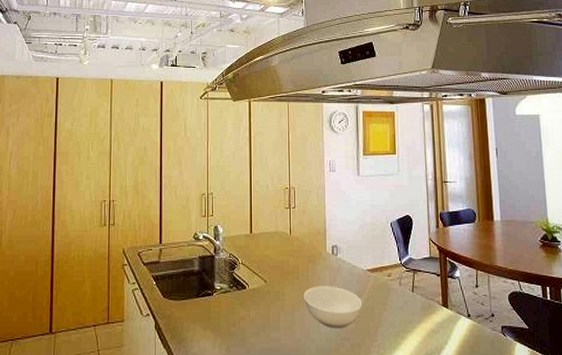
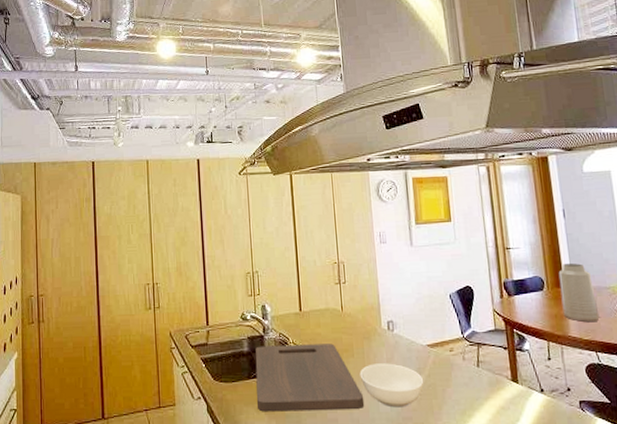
cutting board: none [205,265,306,330] -> present [255,343,365,412]
vase: none [489,197,523,254] -> present [558,263,600,323]

